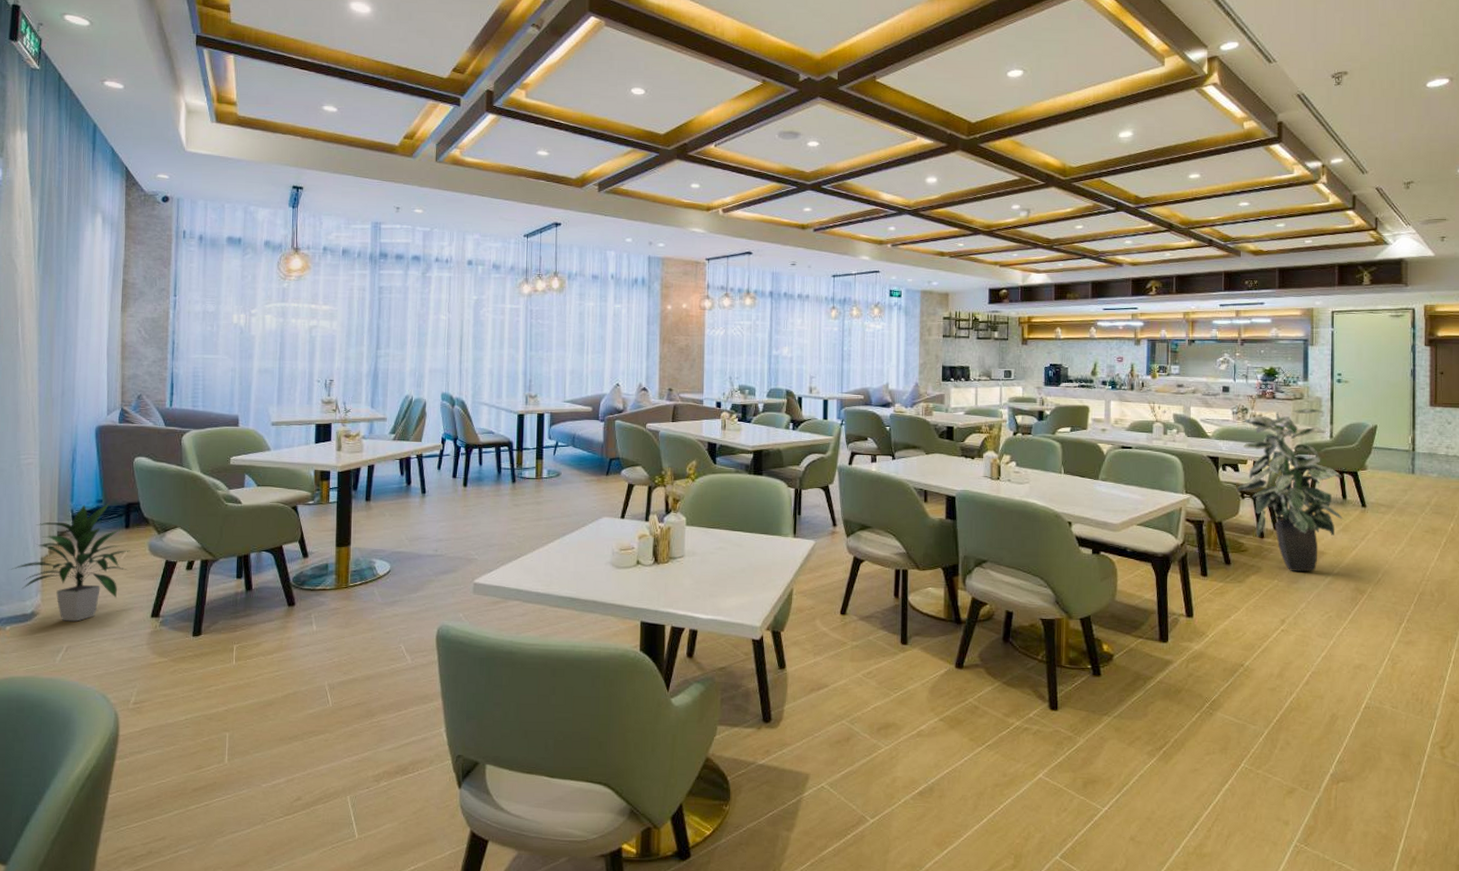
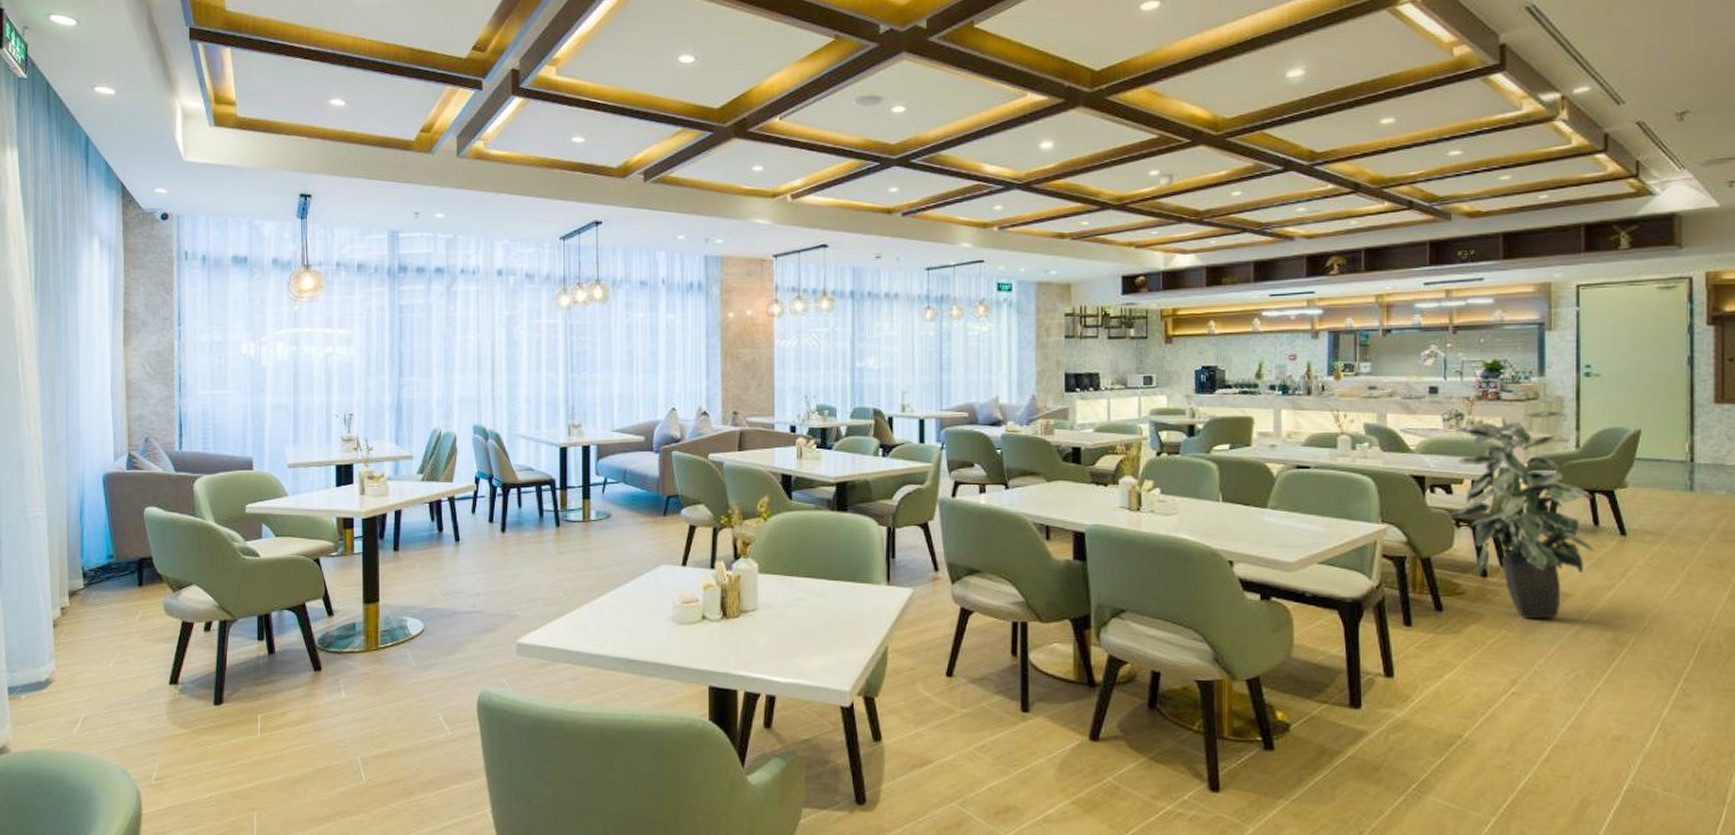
indoor plant: present [11,502,130,622] -> none [23,557,145,690]

